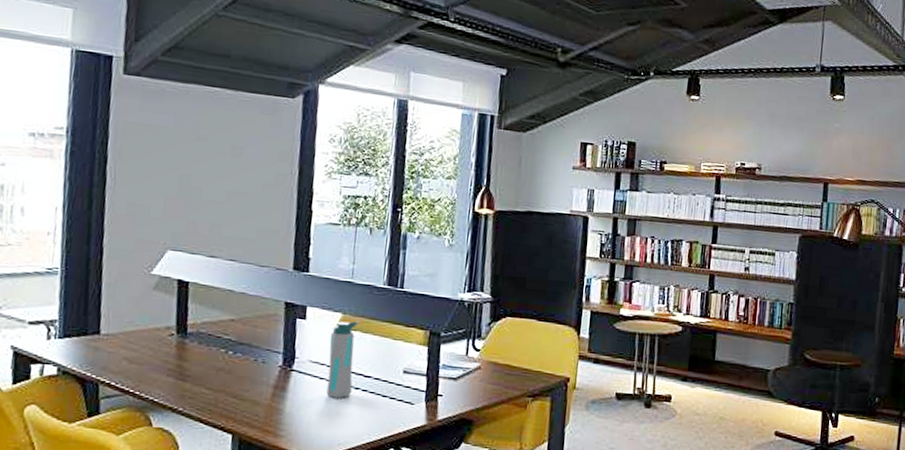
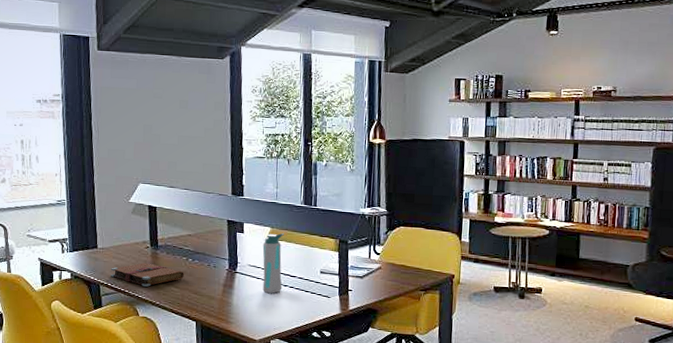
book: none [116,355,222,387] -> present [111,262,185,287]

